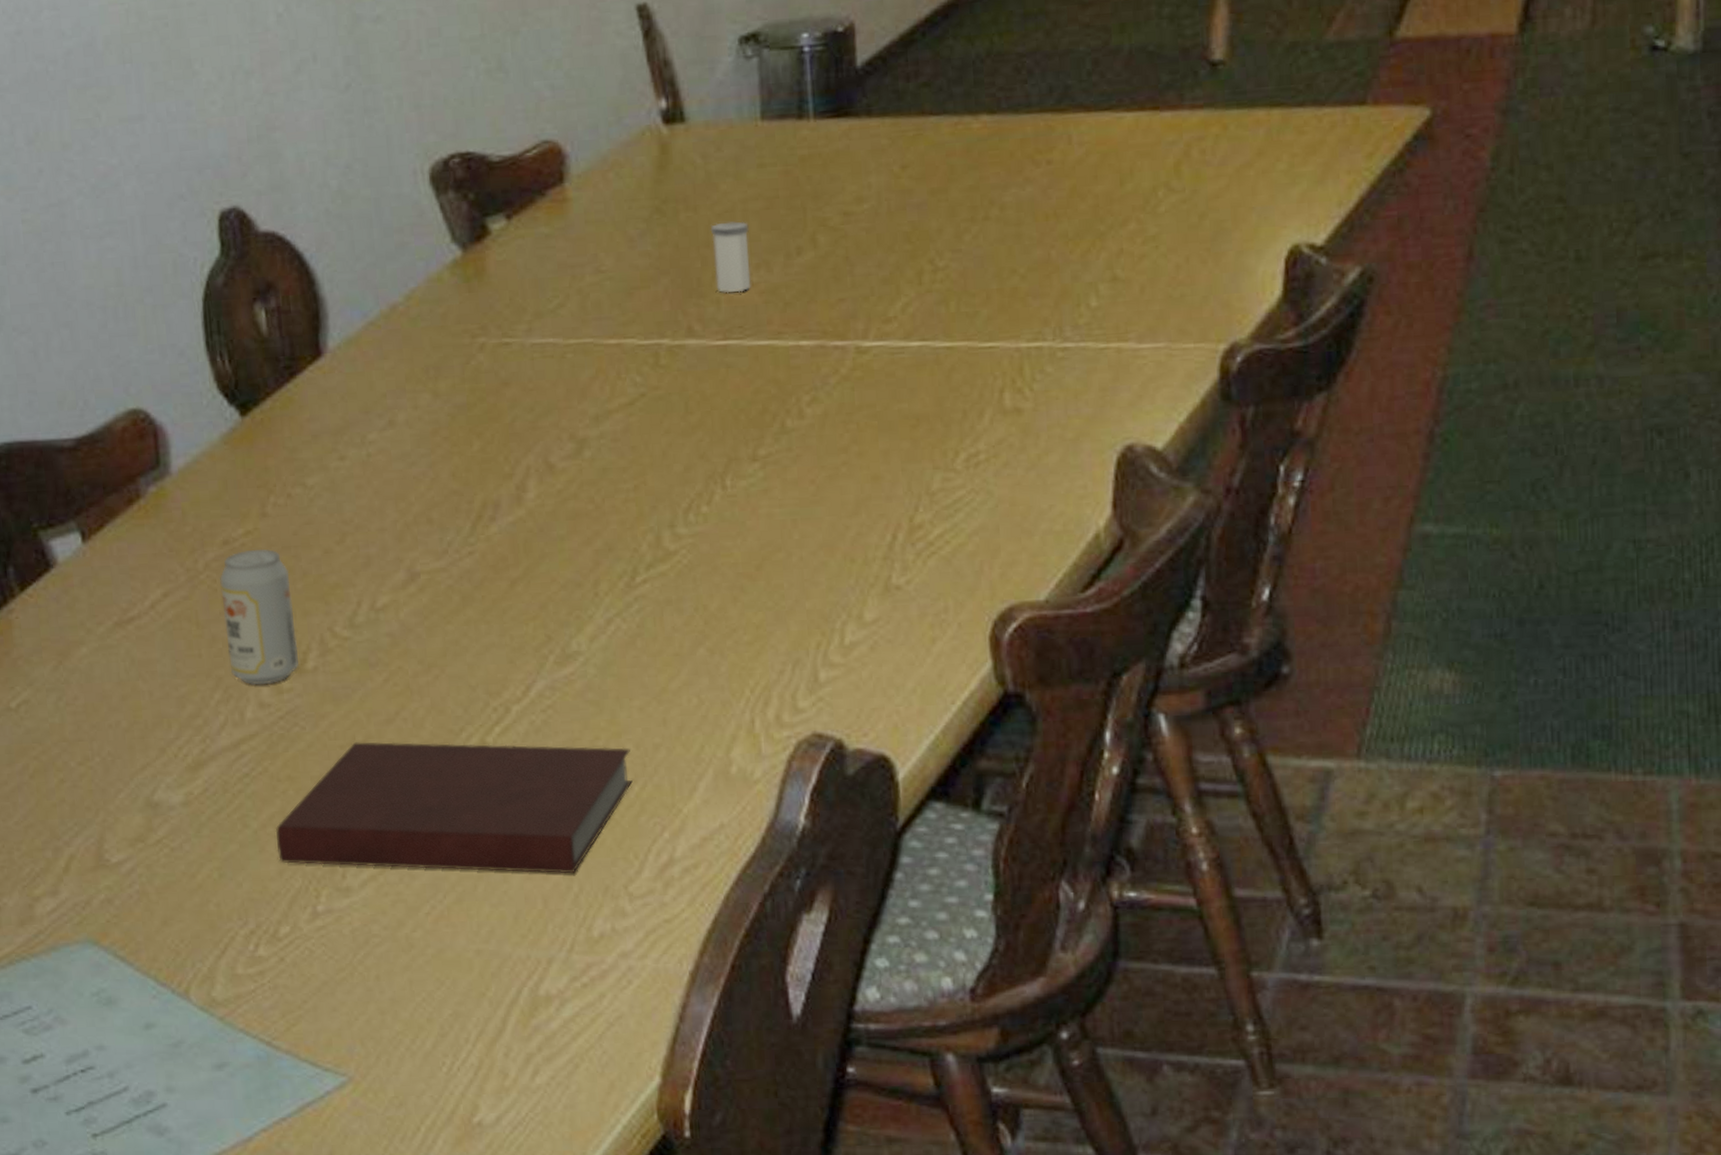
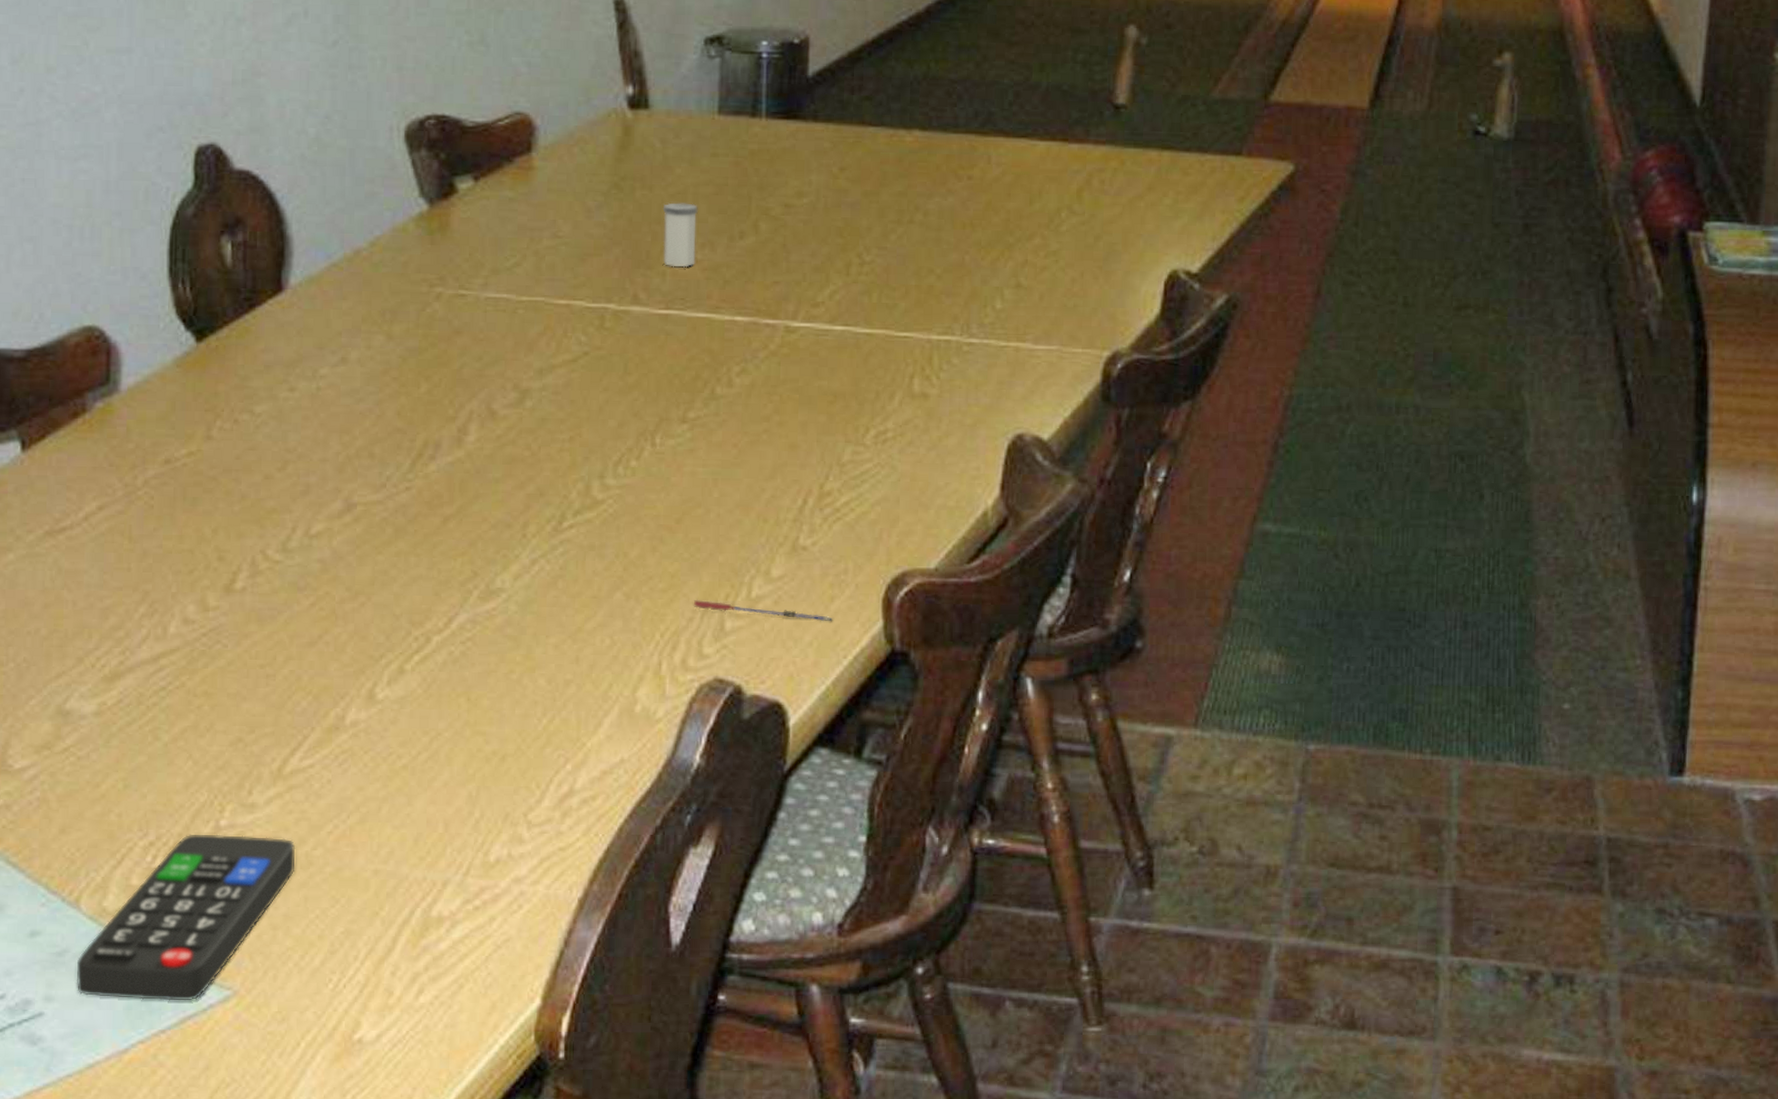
remote control: none [193,920,397,1089] -> present [76,834,296,1001]
beverage can: present [220,549,299,686] -> none [157,471,229,602]
notebook: present [275,742,633,874] -> none [186,662,542,800]
pen: none [782,650,937,666] -> present [693,599,833,622]

